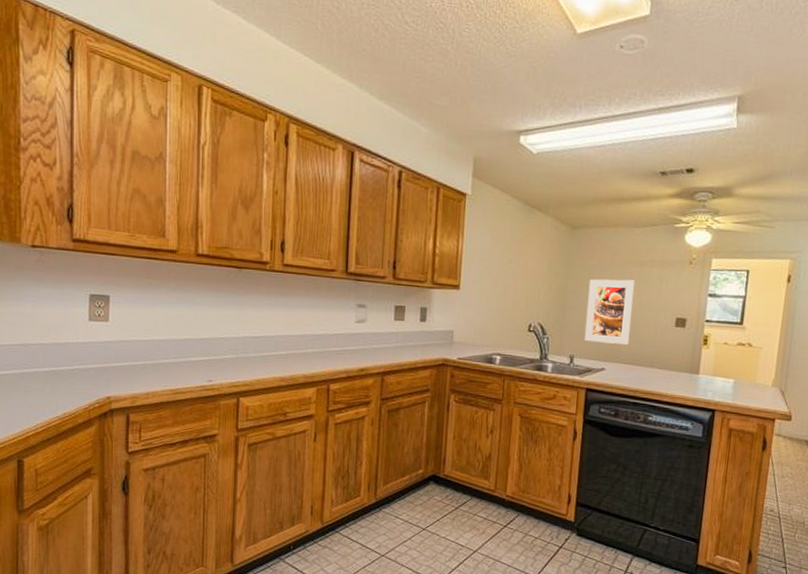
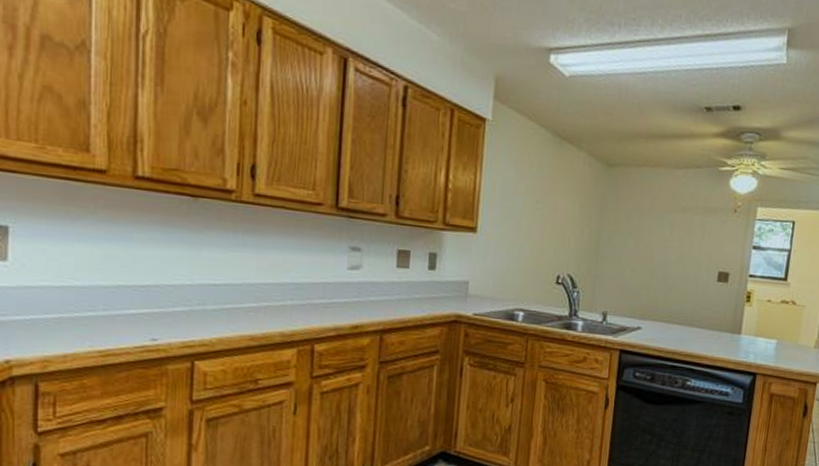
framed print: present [585,279,634,345] -> none [620,225,675,301]

